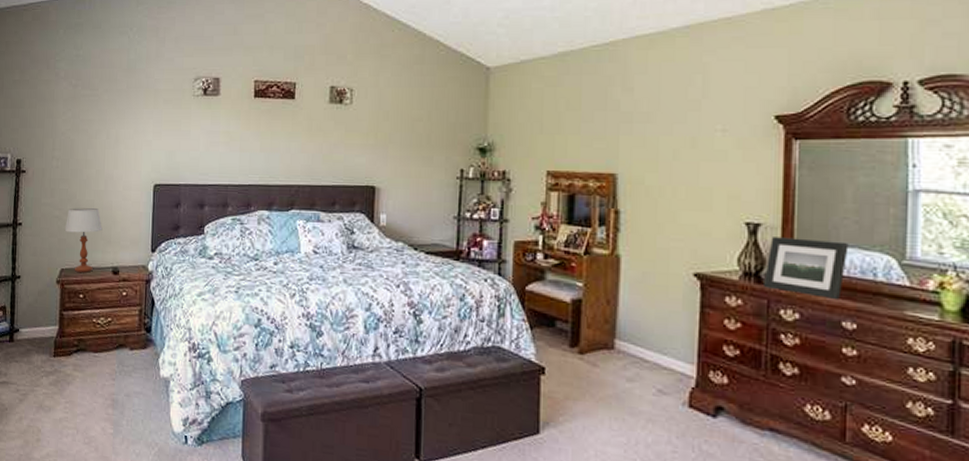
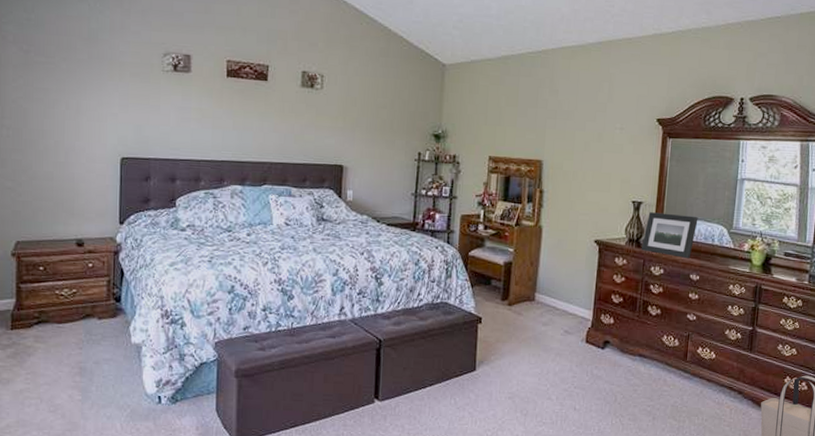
table lamp: present [64,208,103,274] -> none [19,179,64,246]

